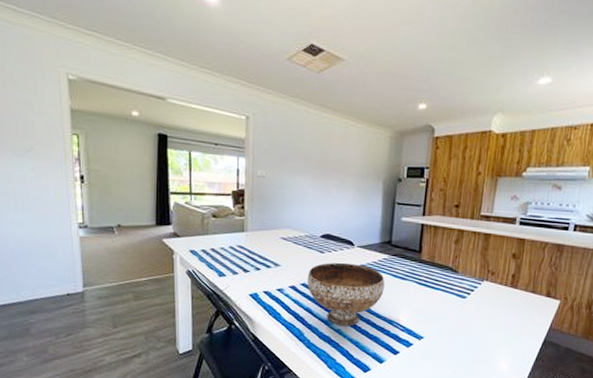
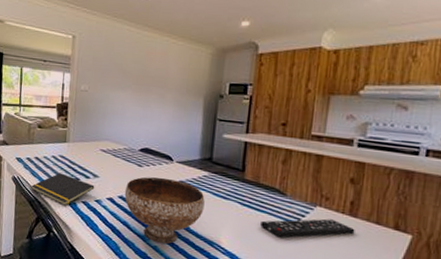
notepad: none [208,263,276,297] -> present [31,172,95,206]
remote control: none [435,291,515,312] -> present [260,218,355,238]

